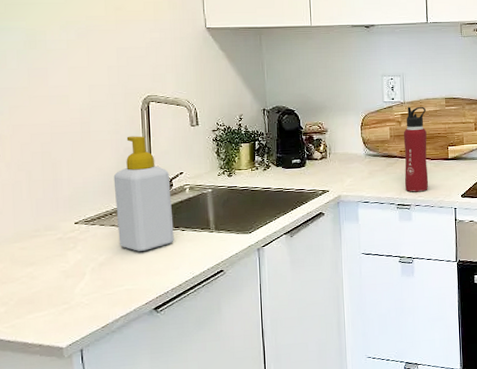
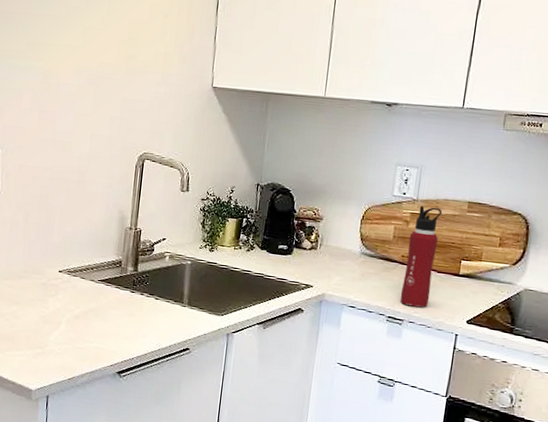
soap bottle: present [113,136,174,251] -> none [95,192,152,313]

